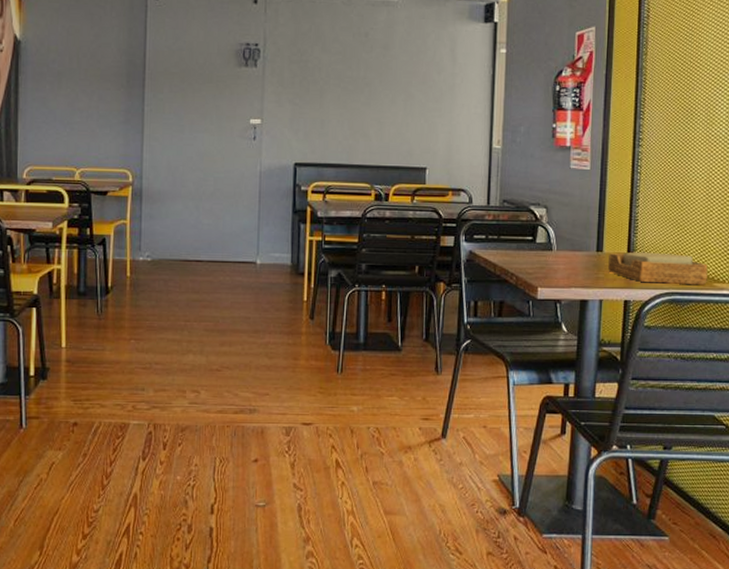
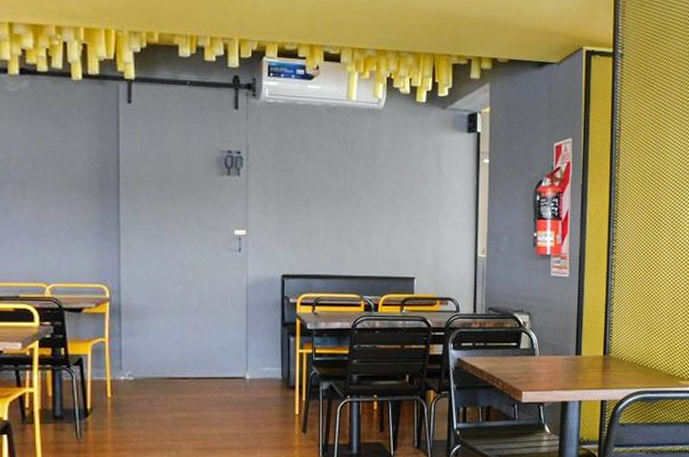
napkin holder: present [608,251,708,286] -> none [586,354,674,384]

